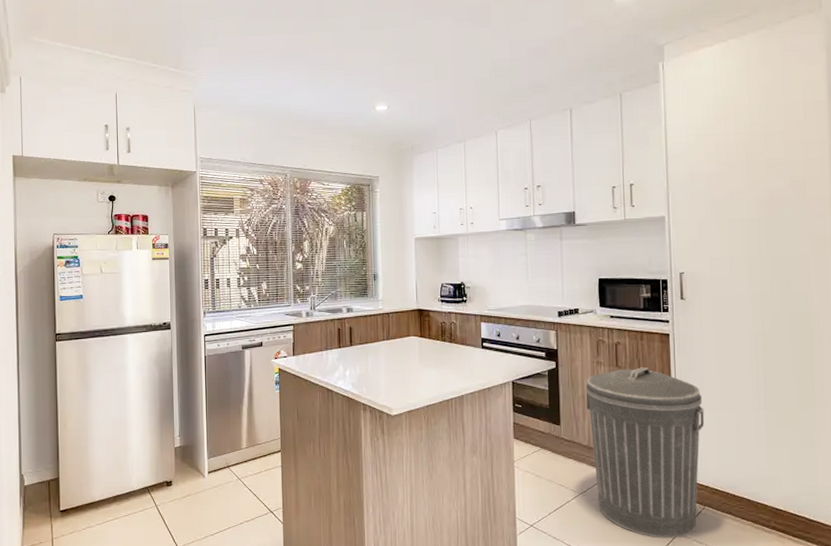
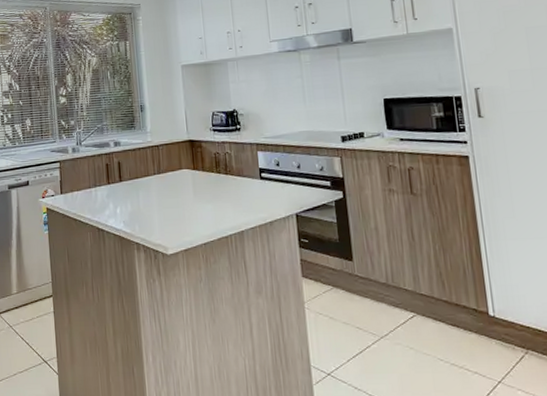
trash can: present [585,367,705,539] -> none [378,194,520,388]

